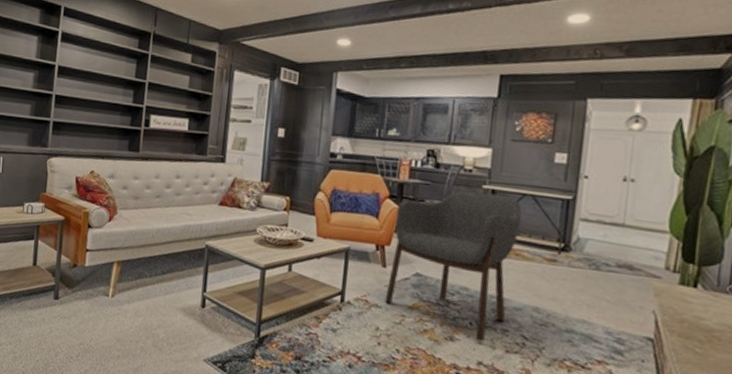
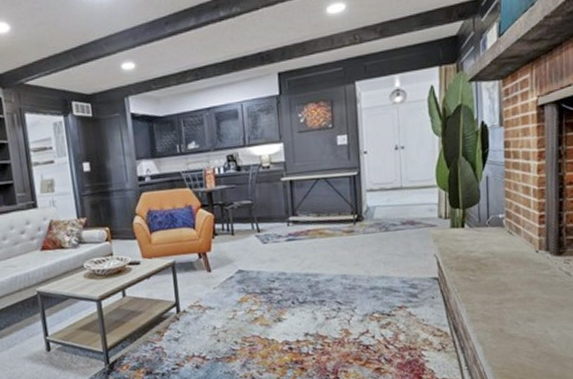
armchair: present [385,191,522,342] -> none [210,183,321,317]

